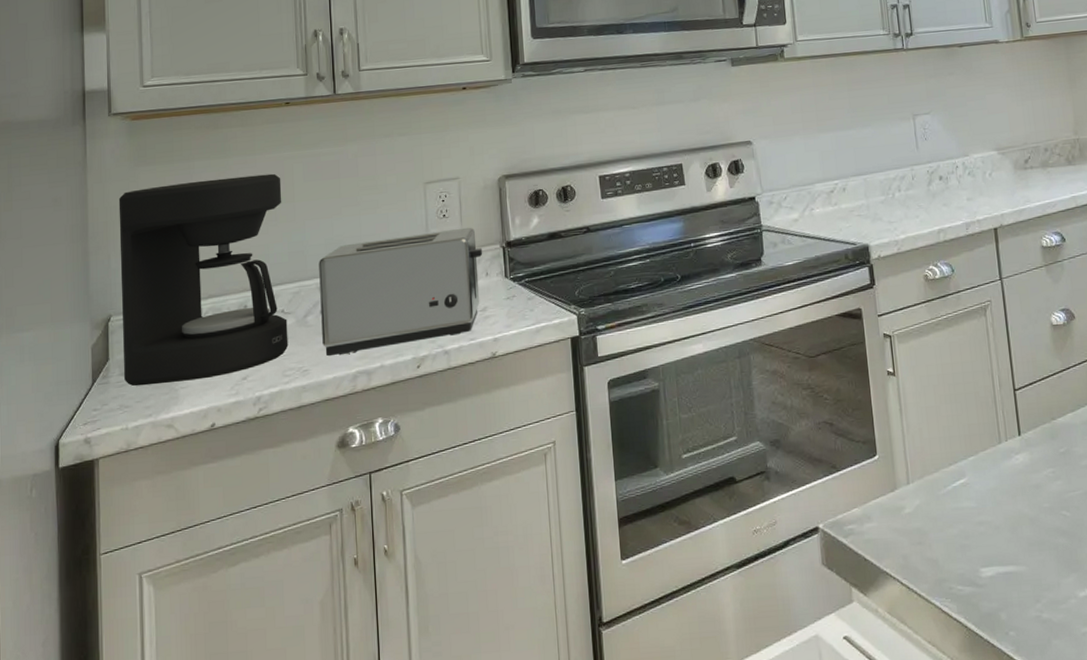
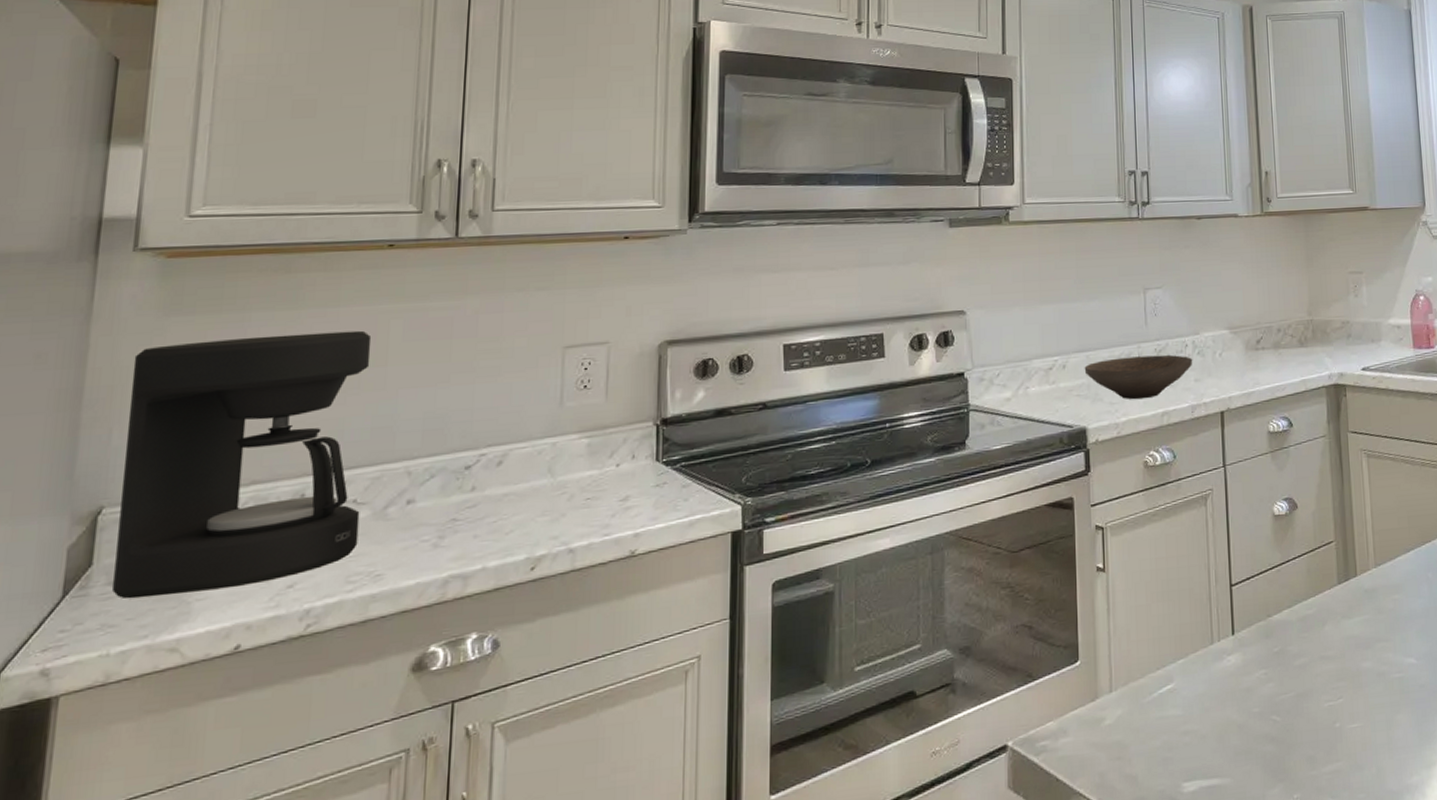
toaster: present [319,227,483,357] -> none [405,401,631,558]
wooden bowl: none [862,176,965,219] -> present [1084,354,1193,400]

